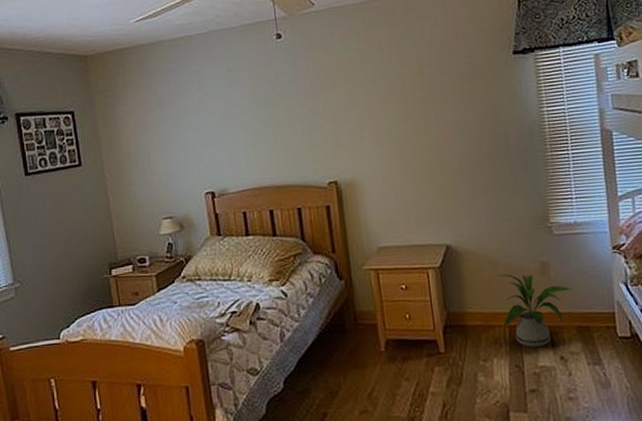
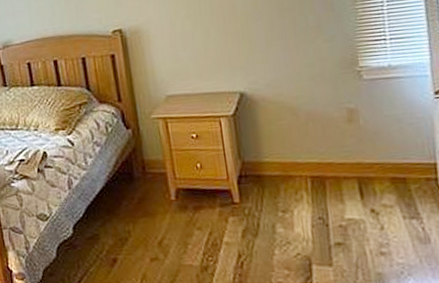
house plant: present [499,274,573,347] -> none [299,122,386,199]

